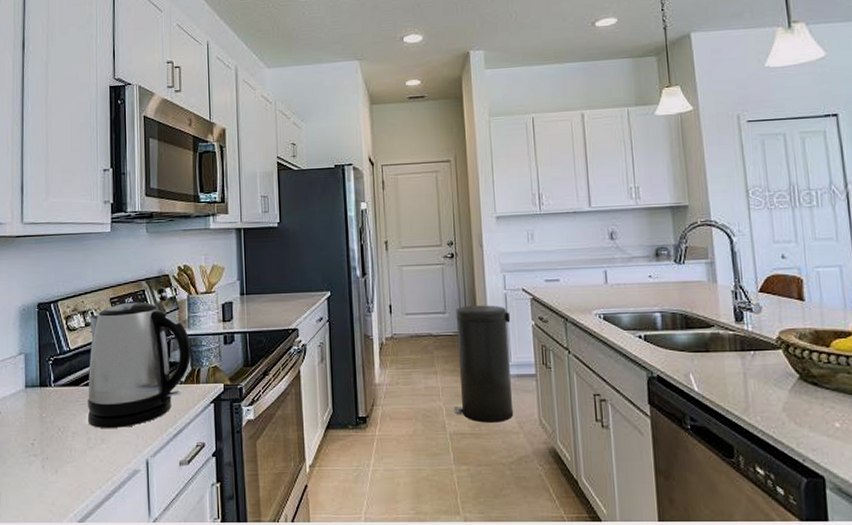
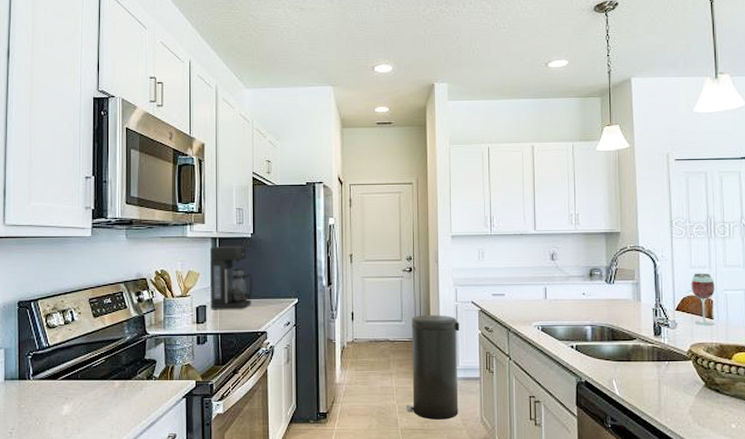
kettle: present [87,302,191,428] -> none [64,303,166,419]
coffee maker: none [235,236,282,307] -> present [210,245,253,310]
wineglass: none [775,248,806,309] -> present [691,273,715,325]

